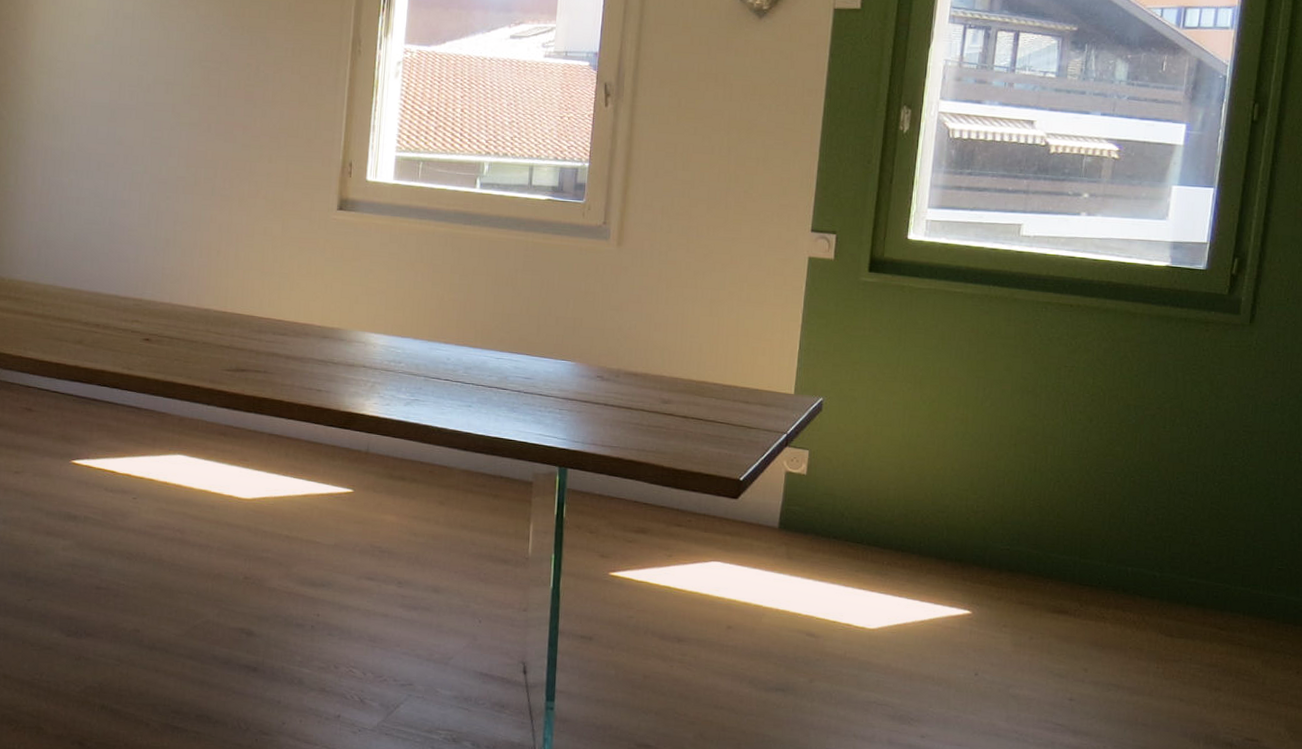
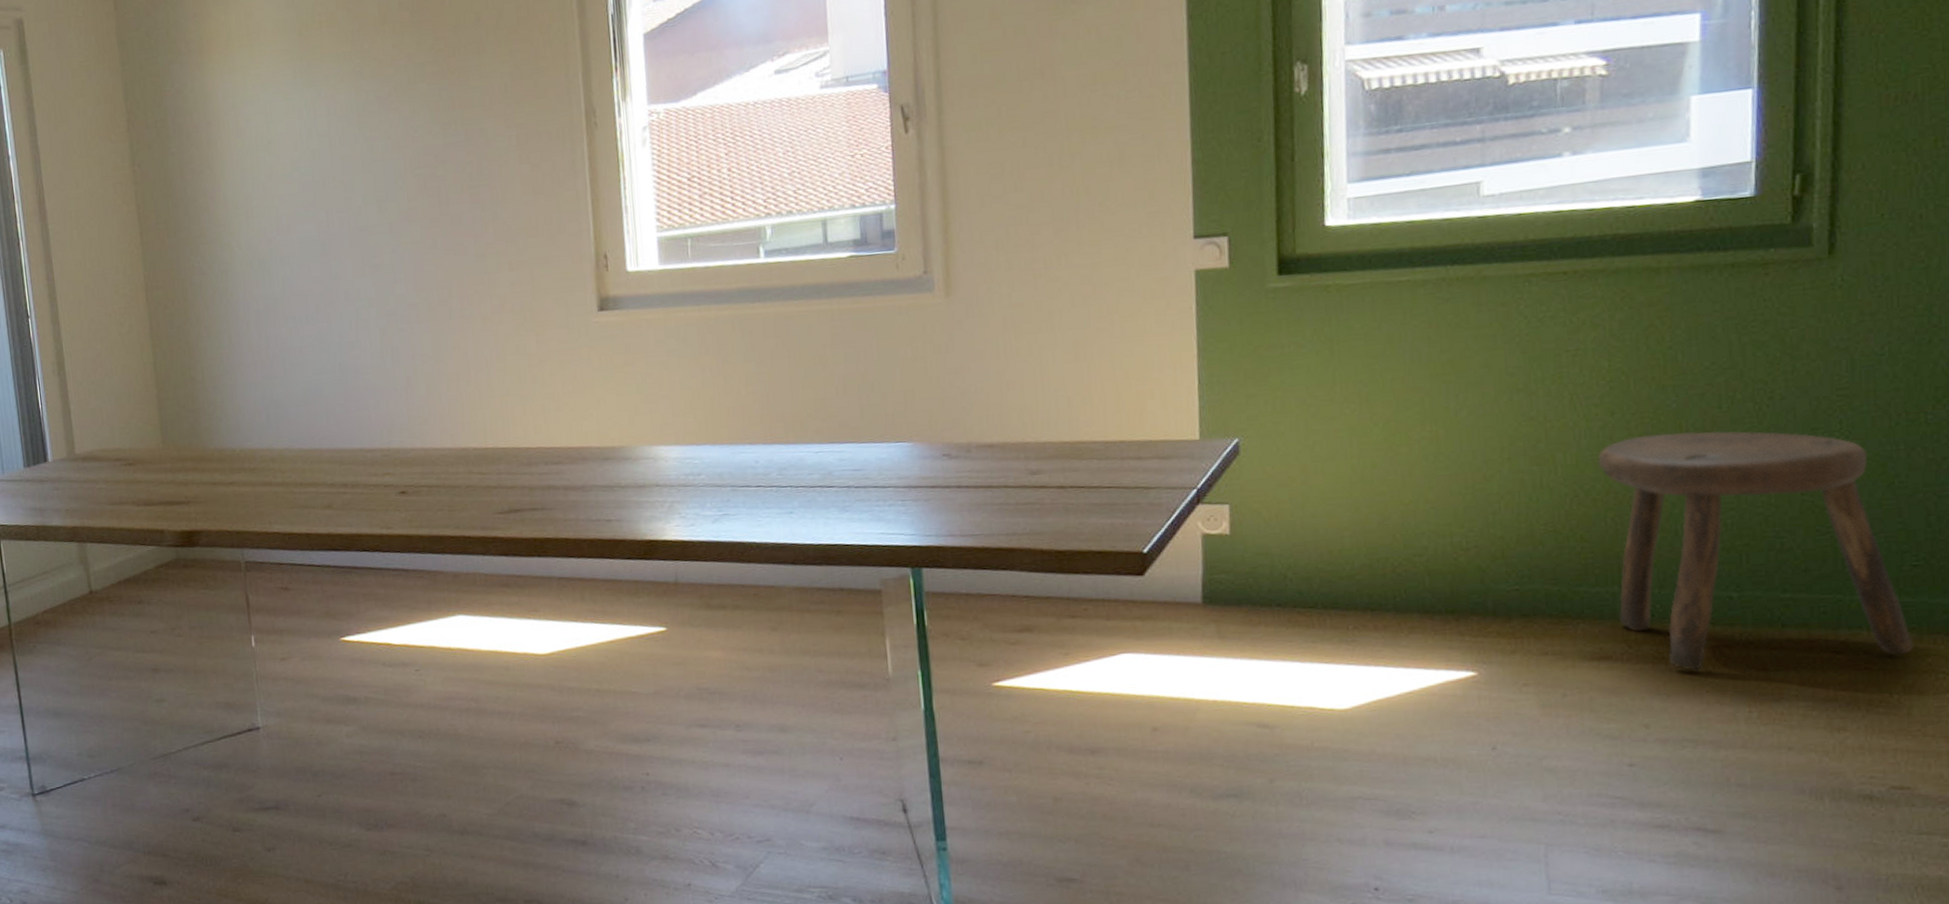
stool: none [1076,440,1272,637] -> present [1597,430,1914,671]

